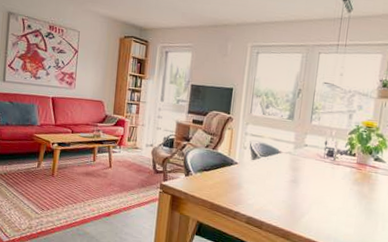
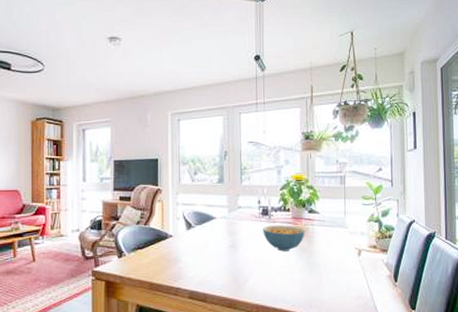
cereal bowl: none [325,167,368,195] -> present [263,225,305,251]

